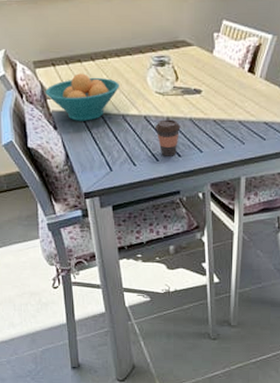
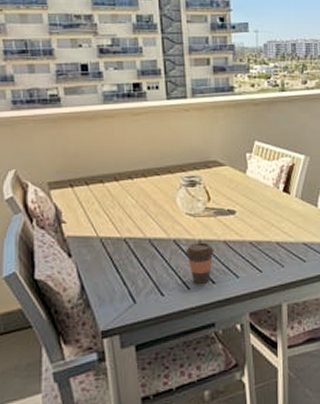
fruit bowl: present [45,73,119,121] -> none [60,194,146,247]

